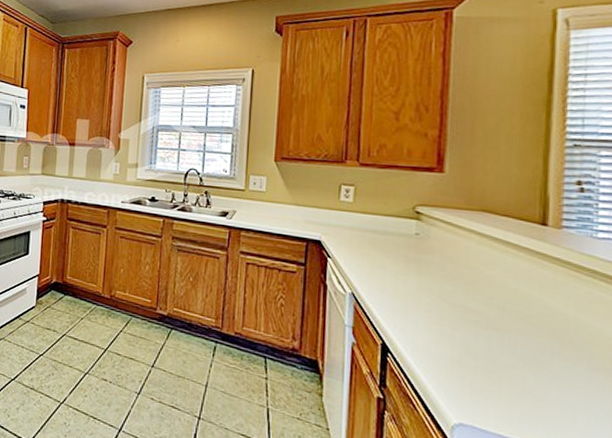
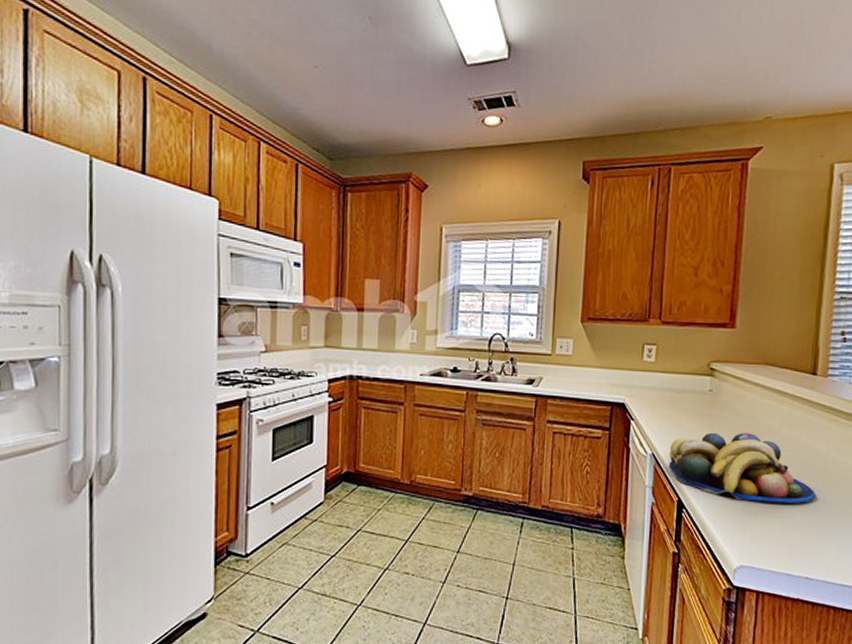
fruit bowl: none [370,277,553,364] -> present [668,432,815,503]

